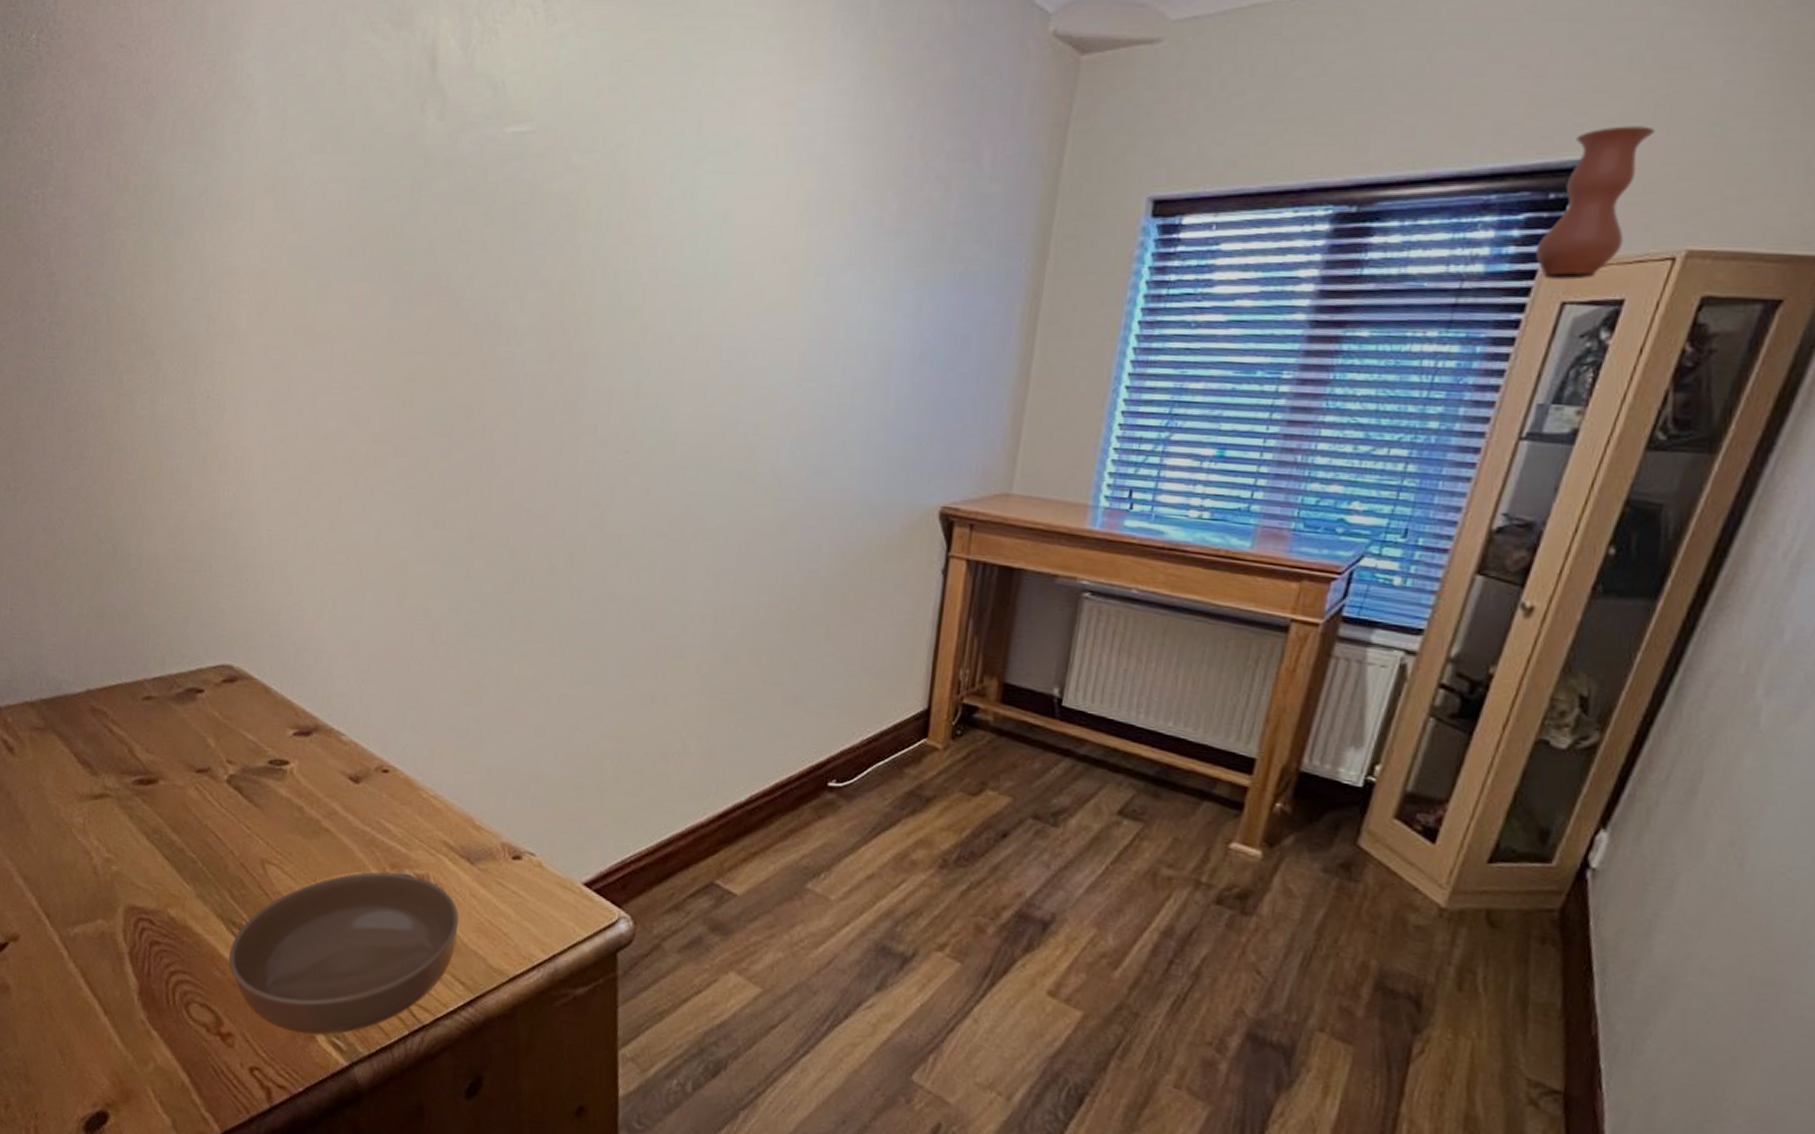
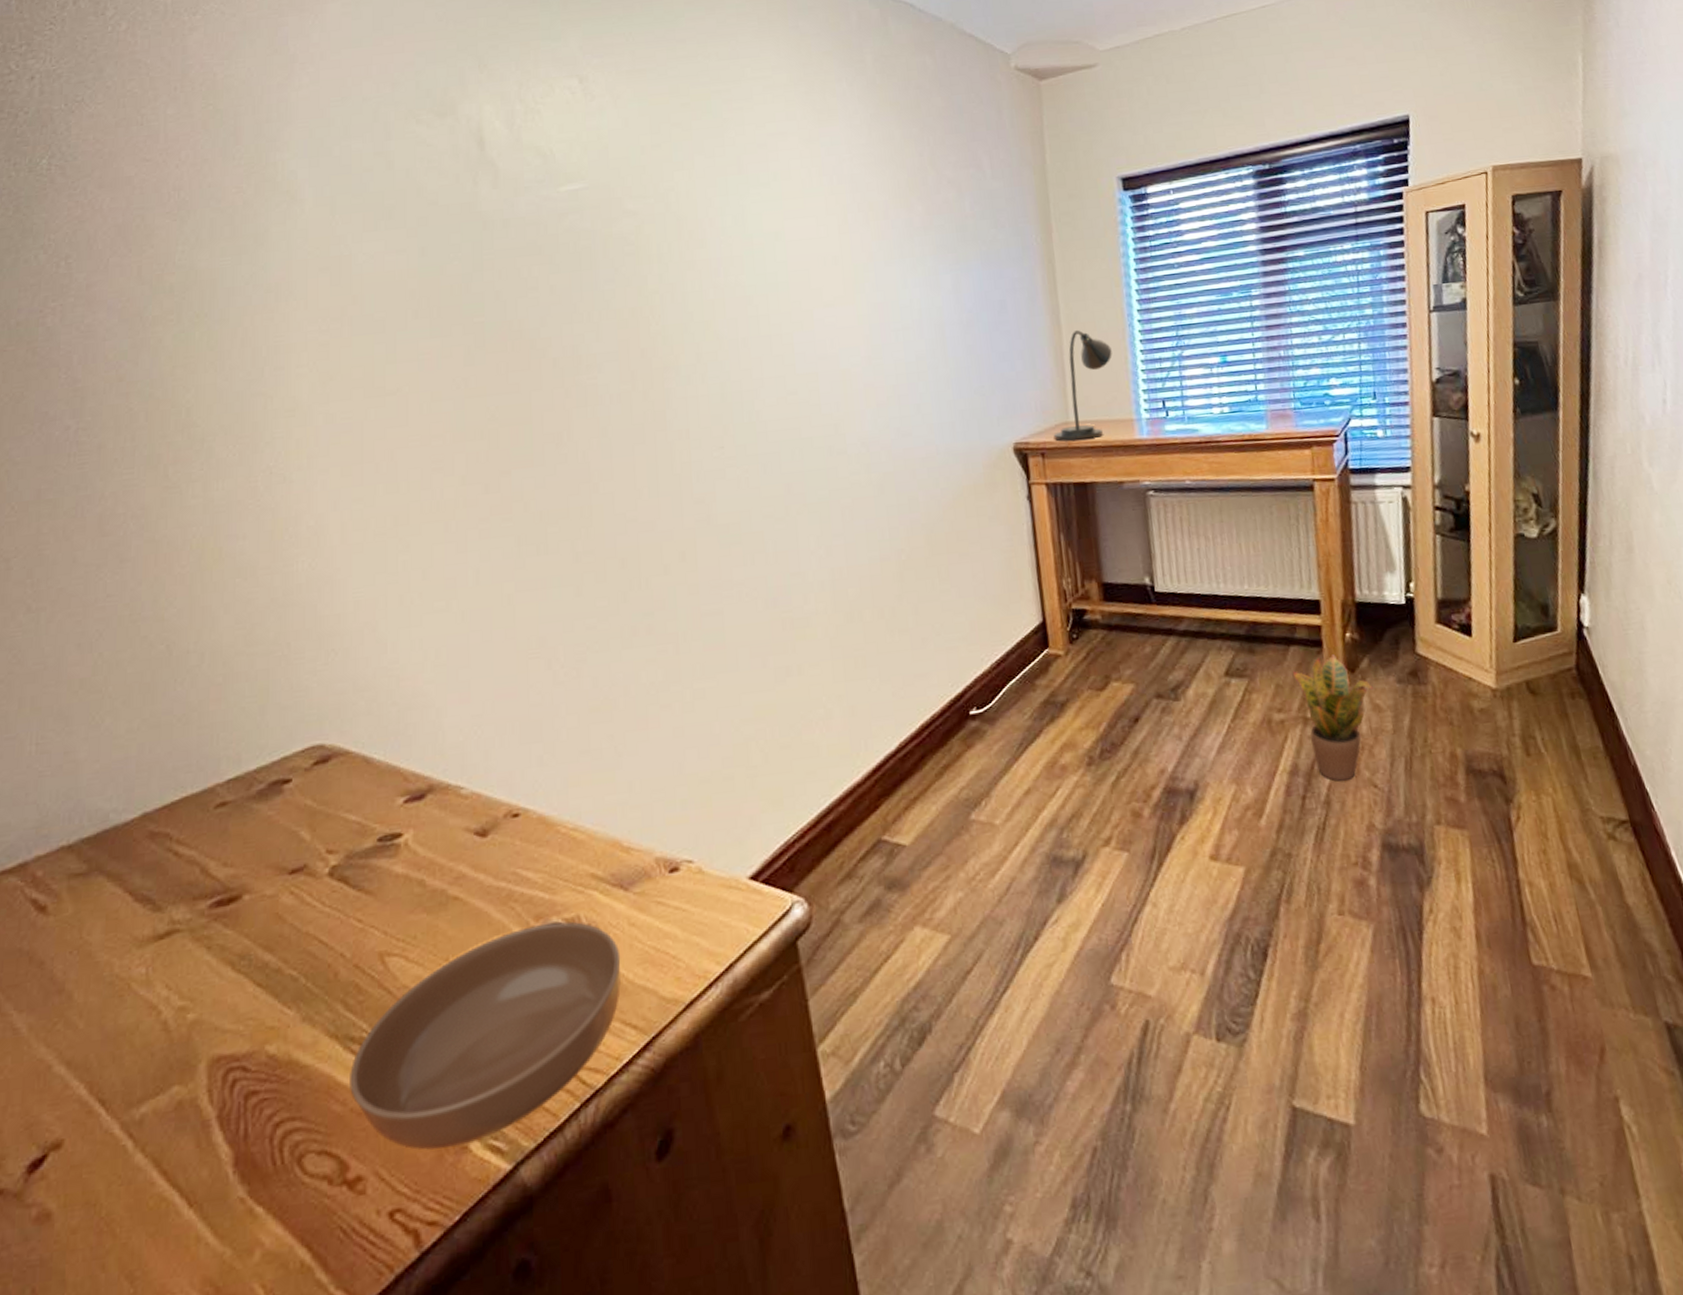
desk lamp: none [988,385,1084,519] -> present [1053,329,1112,442]
potted plant: none [1196,821,1290,960] -> present [1292,654,1373,783]
vase: present [1535,126,1655,280] -> none [1396,88,1452,197]

